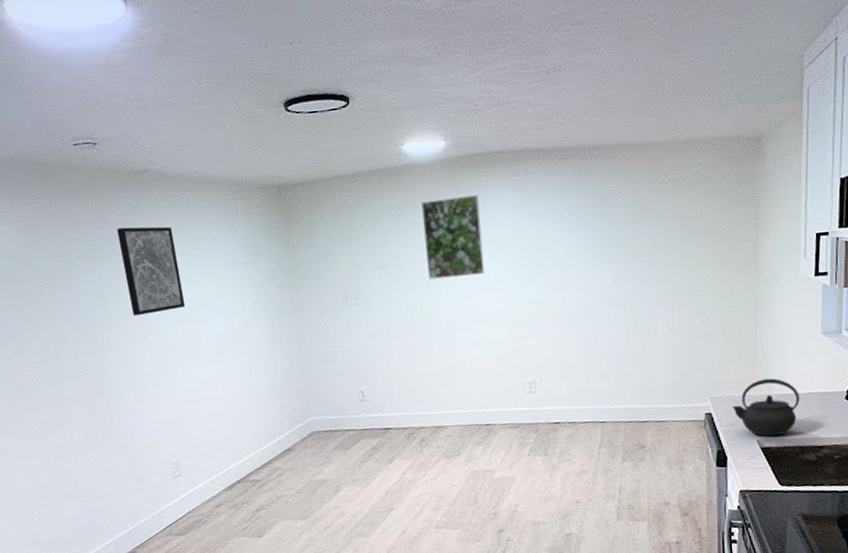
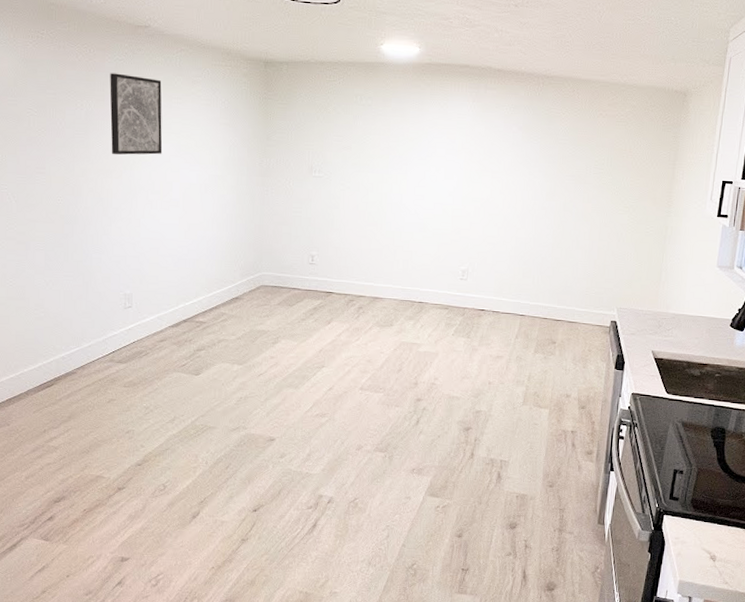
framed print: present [421,195,485,280] -> none [387,97,442,168]
kettle: present [733,378,800,437] -> none [635,298,693,350]

